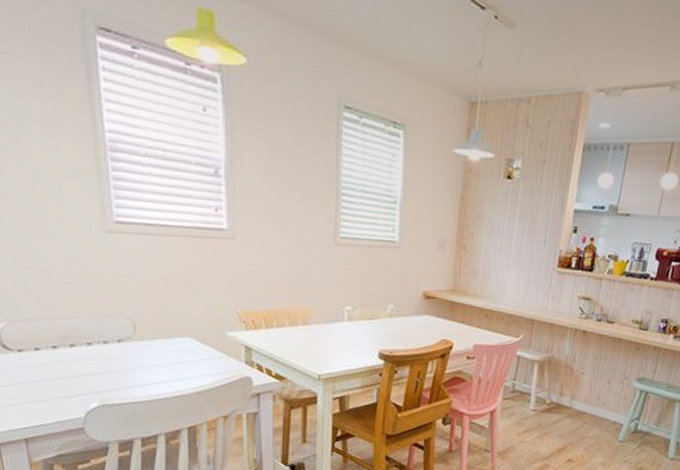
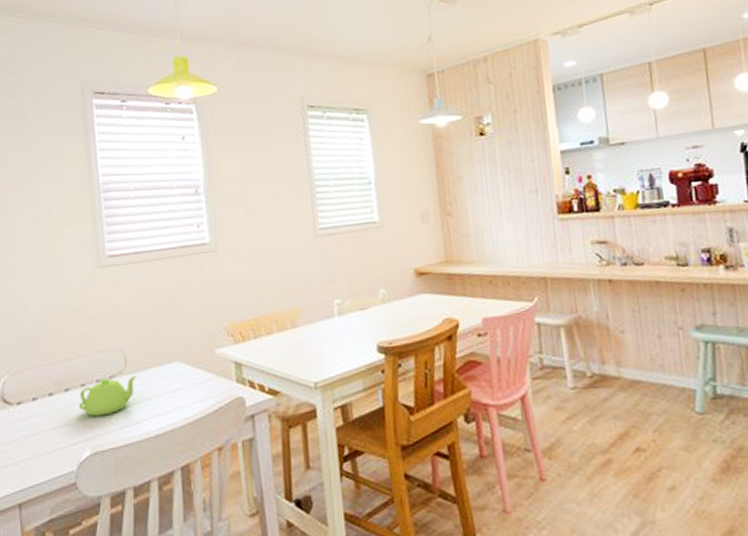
teapot: none [84,340,146,375] -> present [78,374,137,417]

